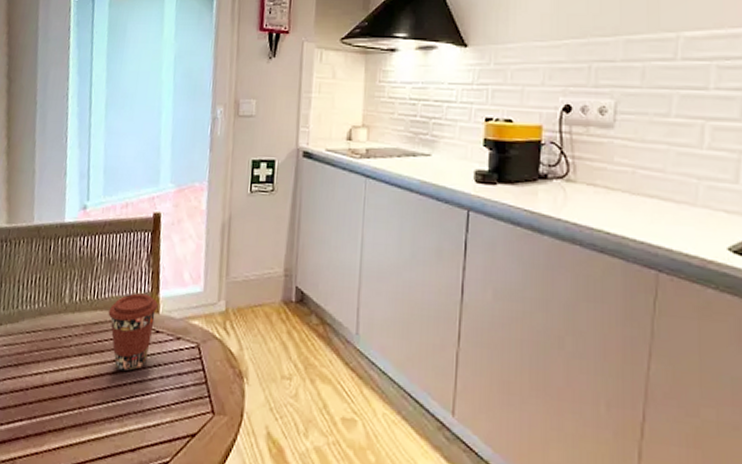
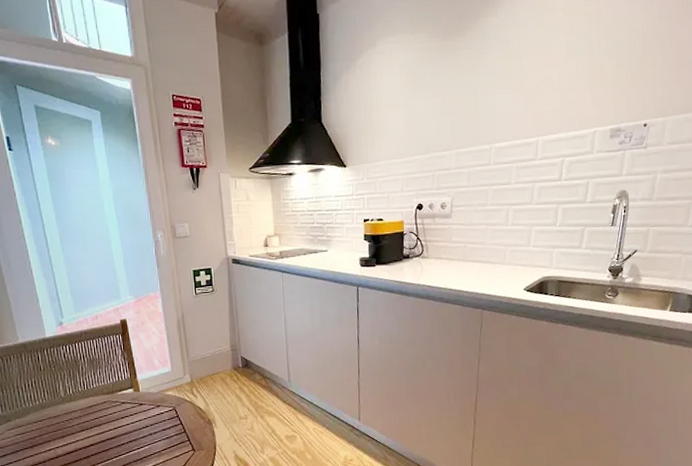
coffee cup: present [108,293,158,372] -> none [98,379,138,436]

